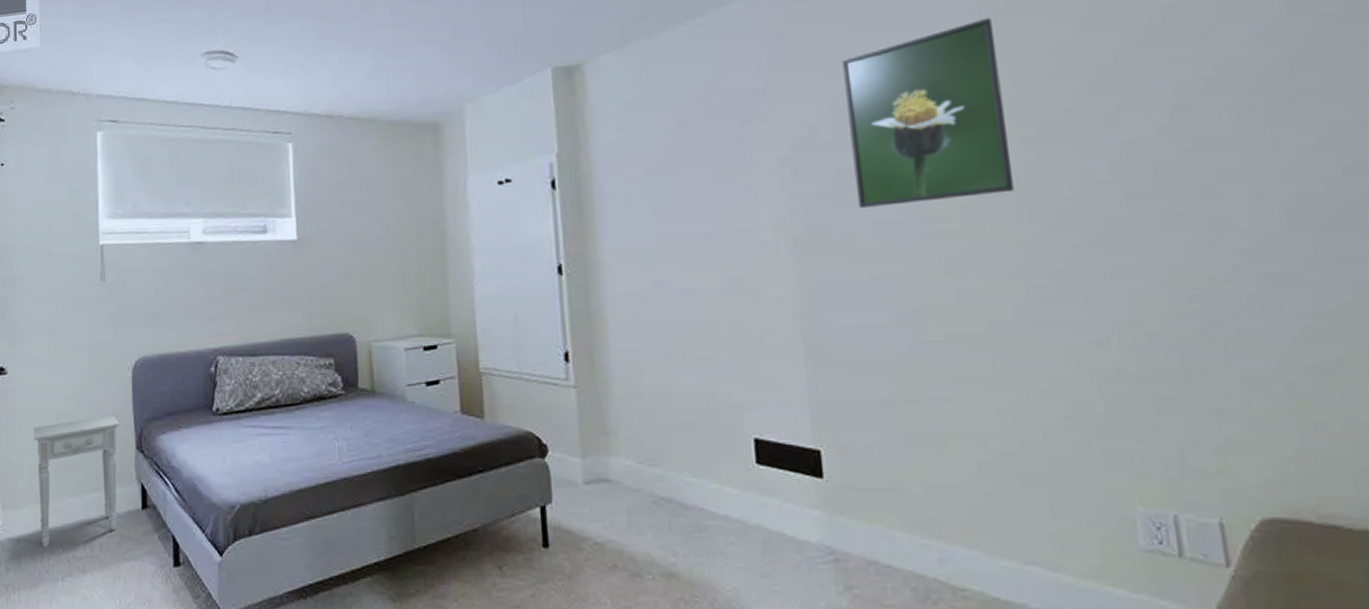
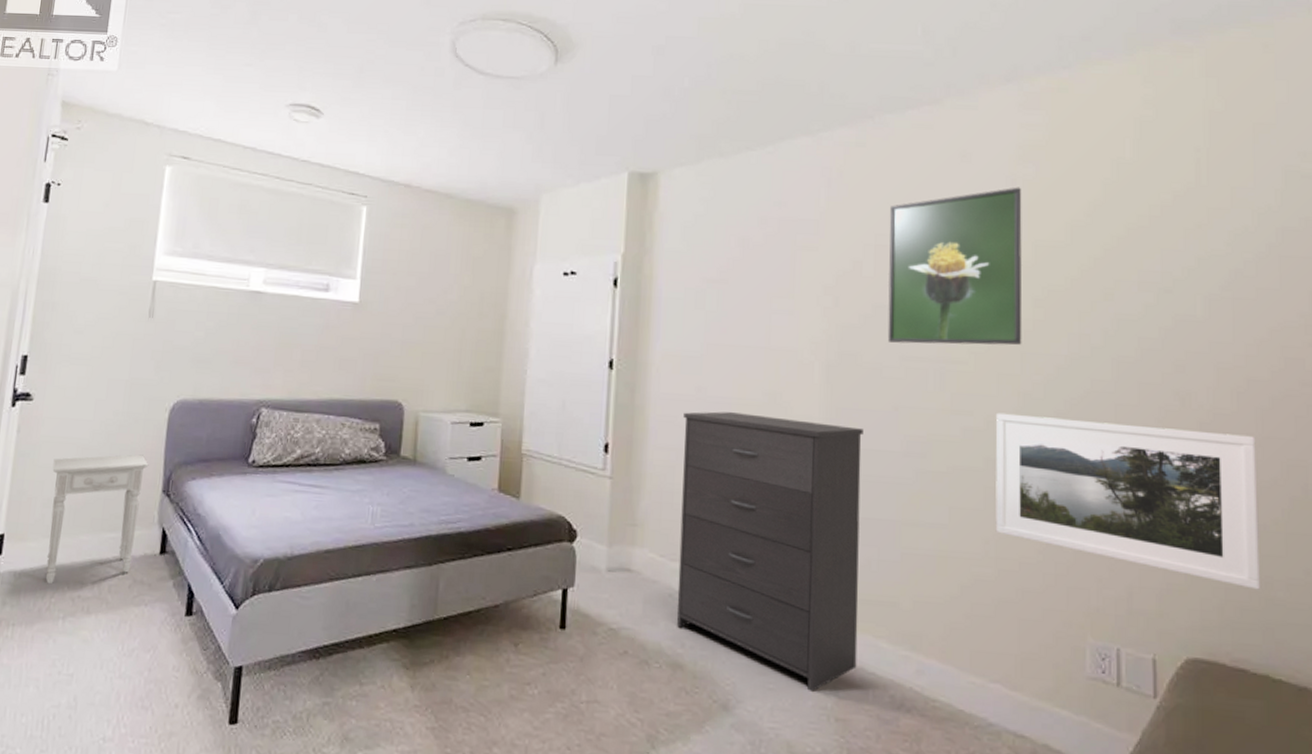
dresser: none [644,303,870,591] -> present [676,411,864,691]
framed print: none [993,258,1344,434] -> present [995,412,1260,590]

